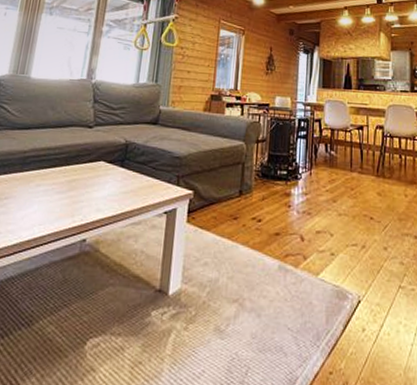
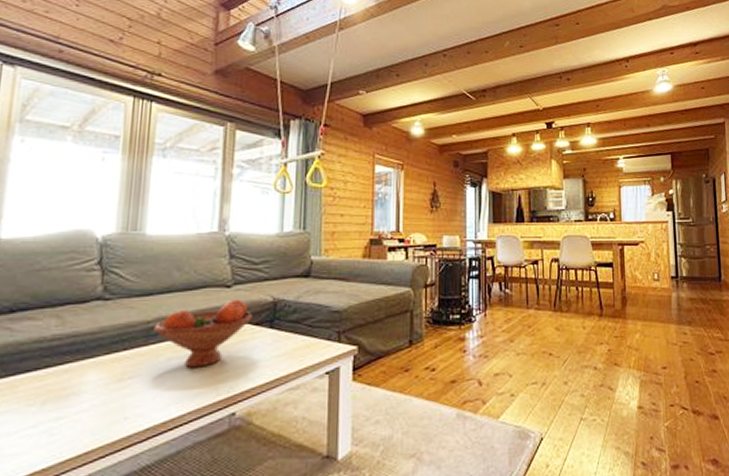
fruit bowl: none [28,138,108,196] -> present [154,299,252,368]

